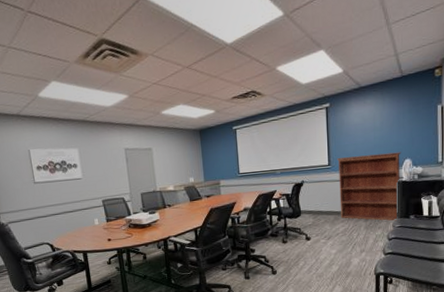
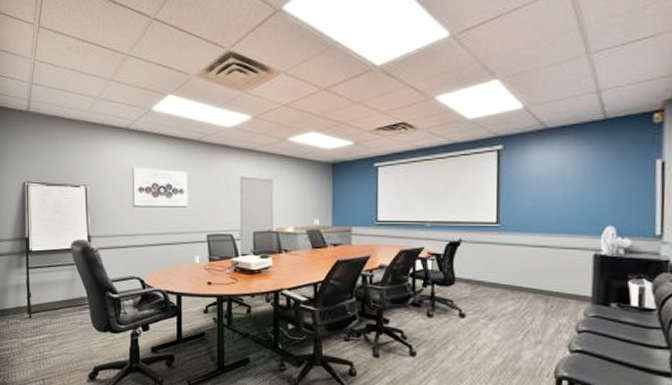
bookcase: present [336,152,401,221] -> none [508,215,601,308]

